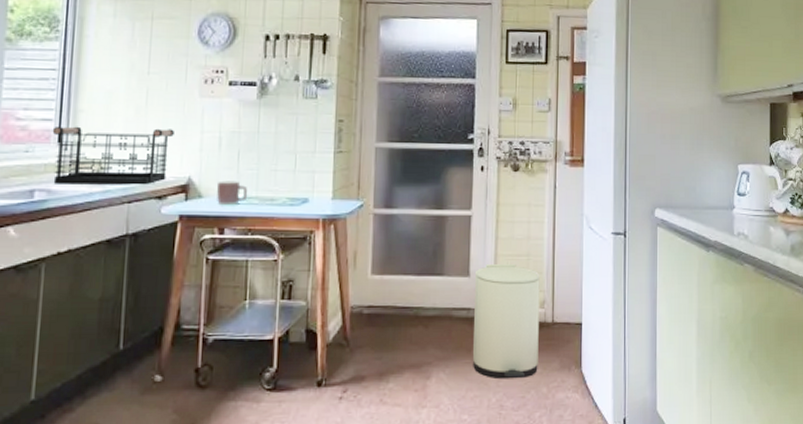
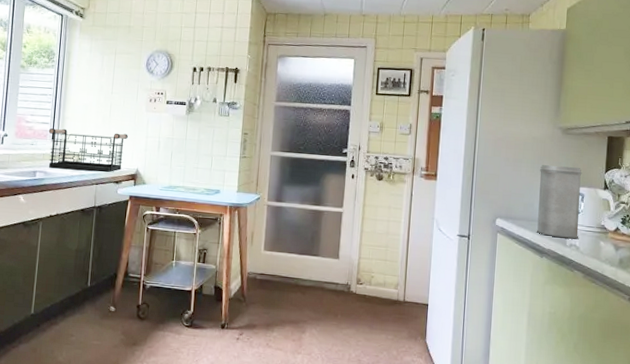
mug: present [217,181,248,206] -> none [155,173,177,192]
pedal bin: present [472,264,540,379] -> none [338,251,396,342]
canister: none [700,140,747,226] -> present [536,165,582,239]

